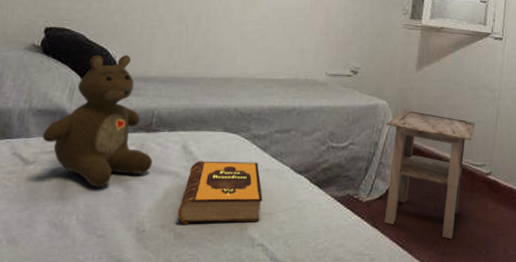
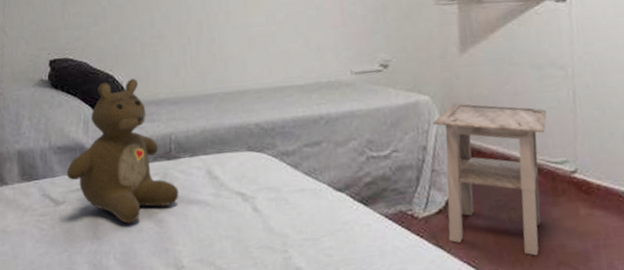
hardback book: present [177,161,263,224] -> none [213,182,304,257]

